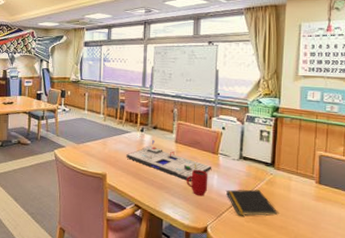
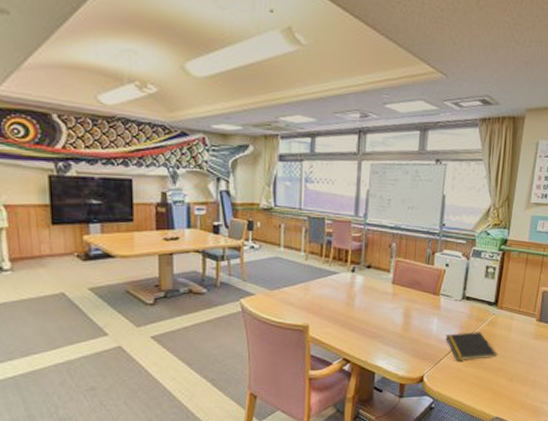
board game: present [126,140,212,181] -> none [333,282,432,327]
mug: present [186,169,208,197] -> none [403,313,428,344]

